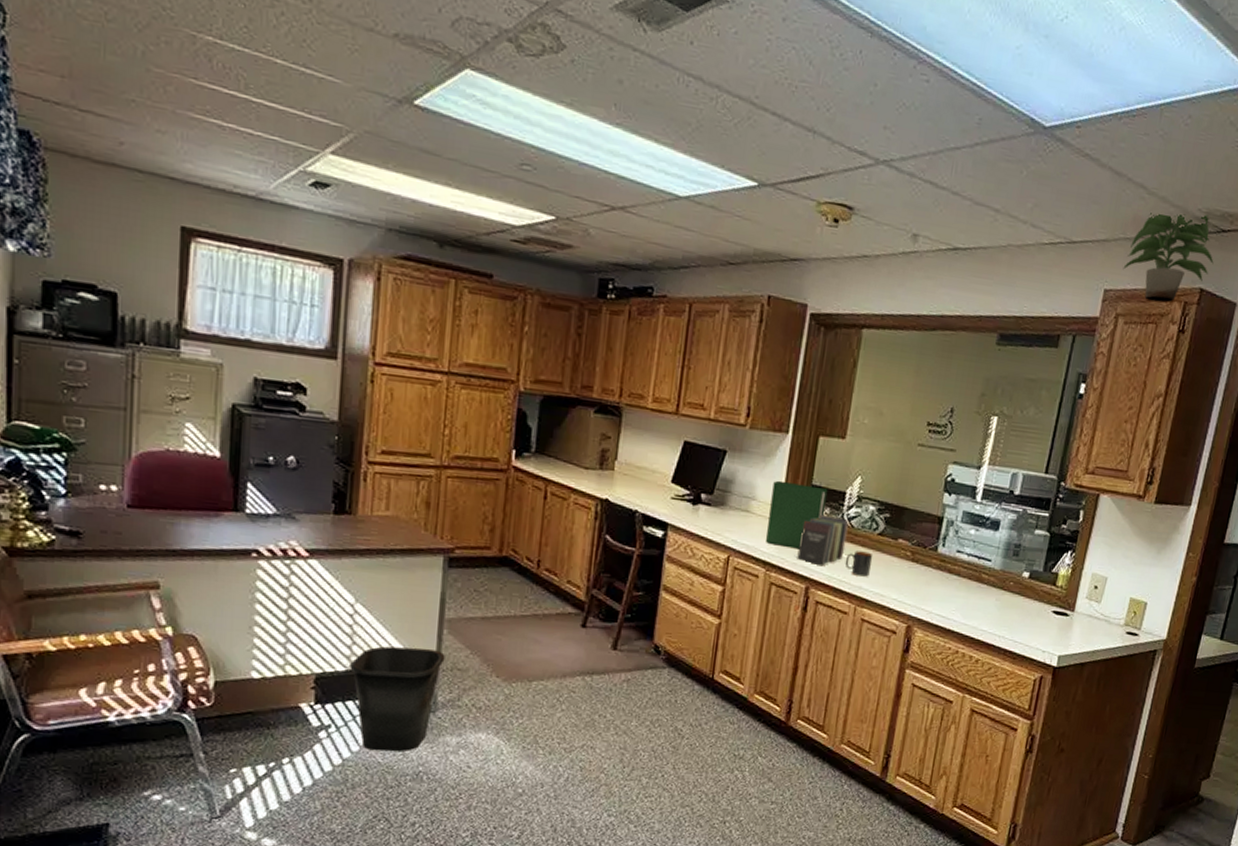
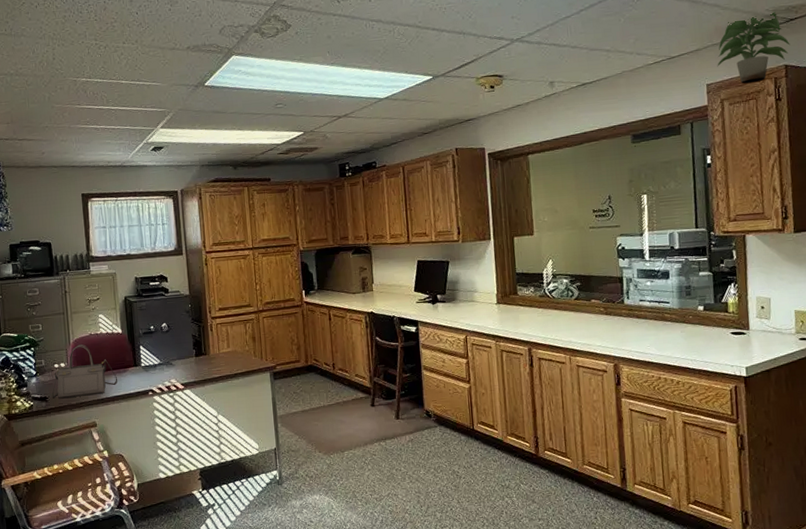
handbag: none [89,462,203,542] -> present [51,344,117,399]
waste bin: present [350,646,445,751] -> none [221,439,282,519]
binder: present [766,480,828,549] -> none [487,273,531,322]
books: present [797,515,849,565] -> none [516,292,552,331]
mug: present [845,551,873,577] -> none [554,314,576,334]

